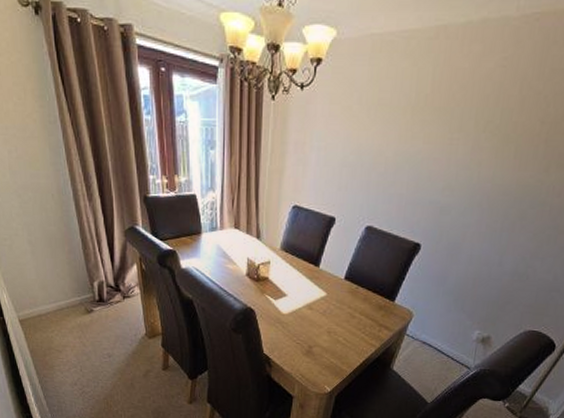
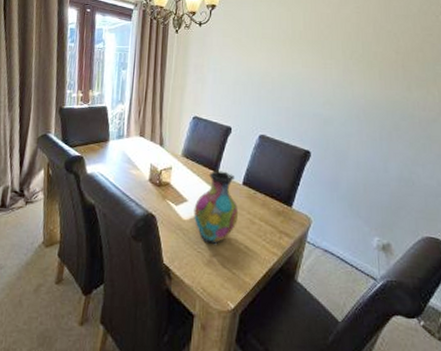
vase: none [293,265,339,337] -> present [193,171,239,245]

